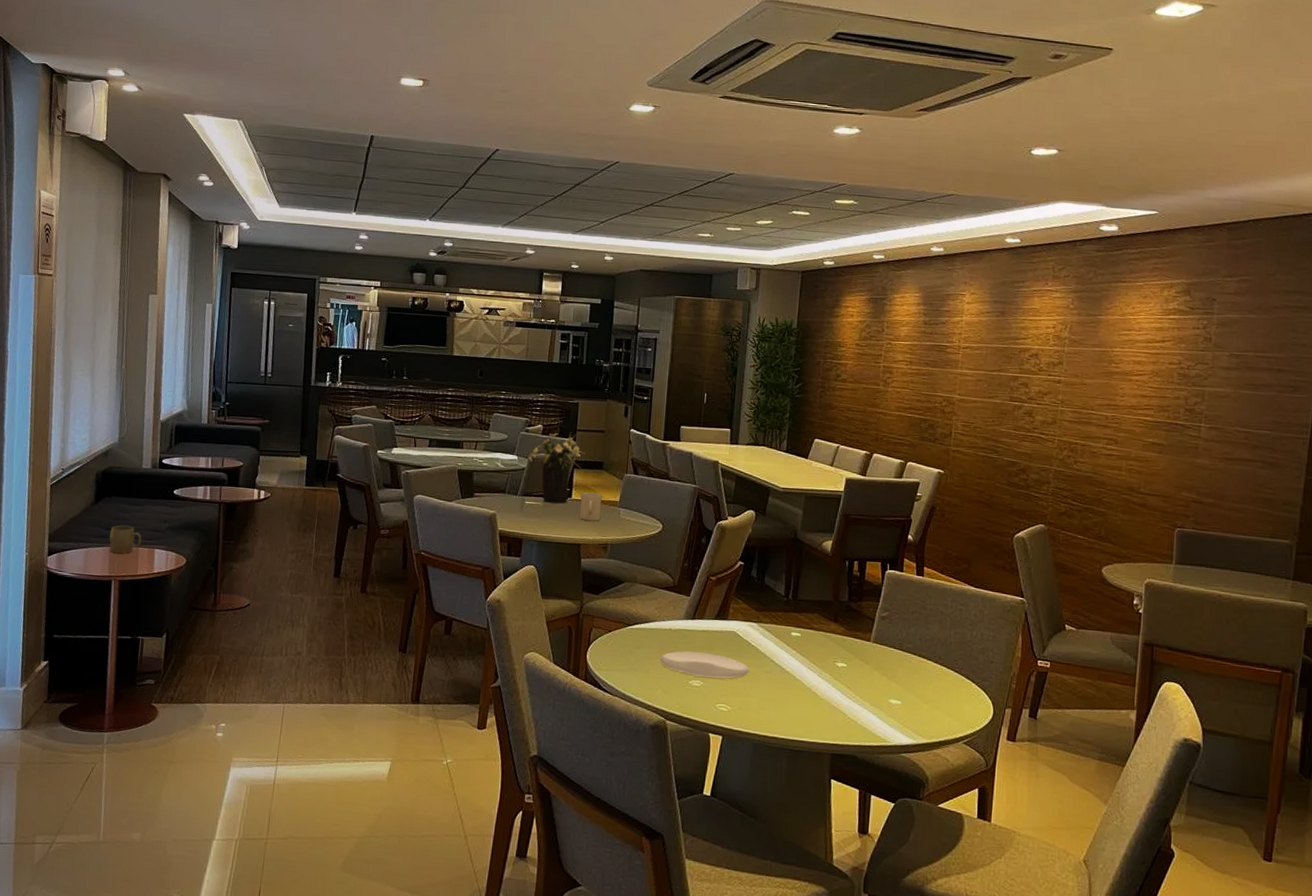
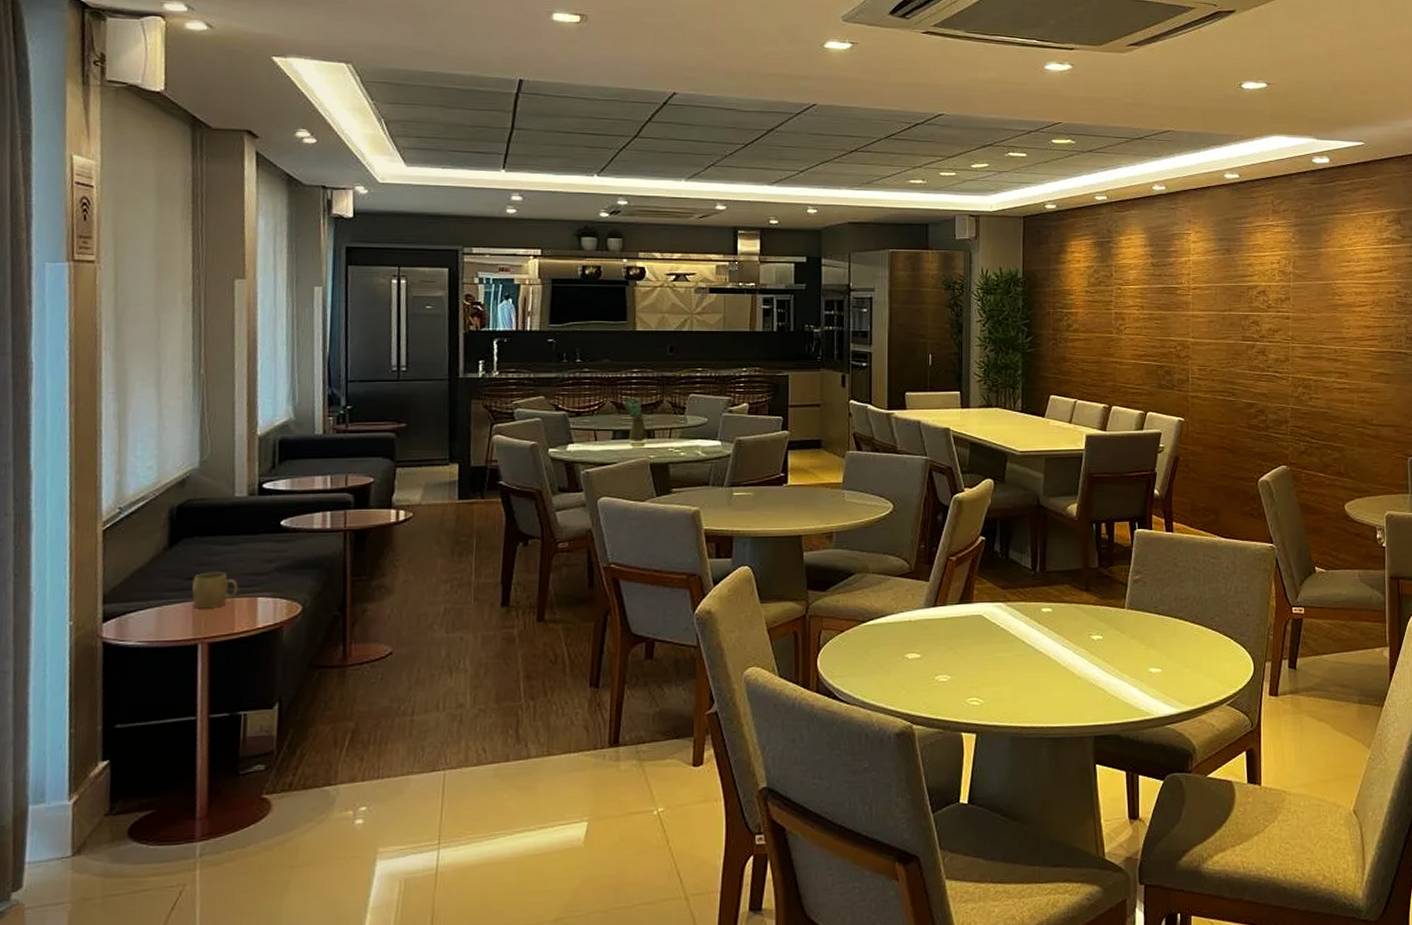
vase: none [439,410,458,456] -> present [624,395,648,448]
flower arrangement: present [526,432,585,504] -> none [732,409,800,493]
cup: present [579,492,603,521] -> none [798,476,823,508]
plate: present [660,651,750,680] -> none [901,642,1001,672]

